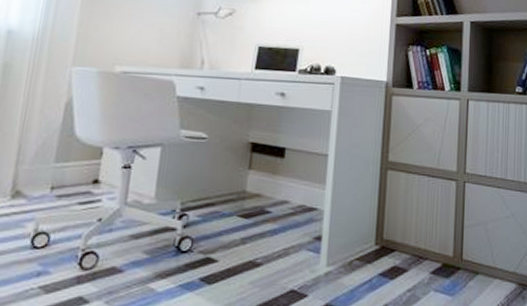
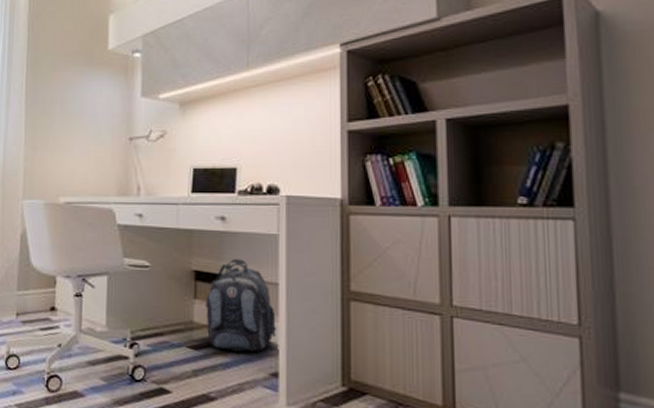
backpack: none [258,132,324,219] -> present [204,259,276,353]

